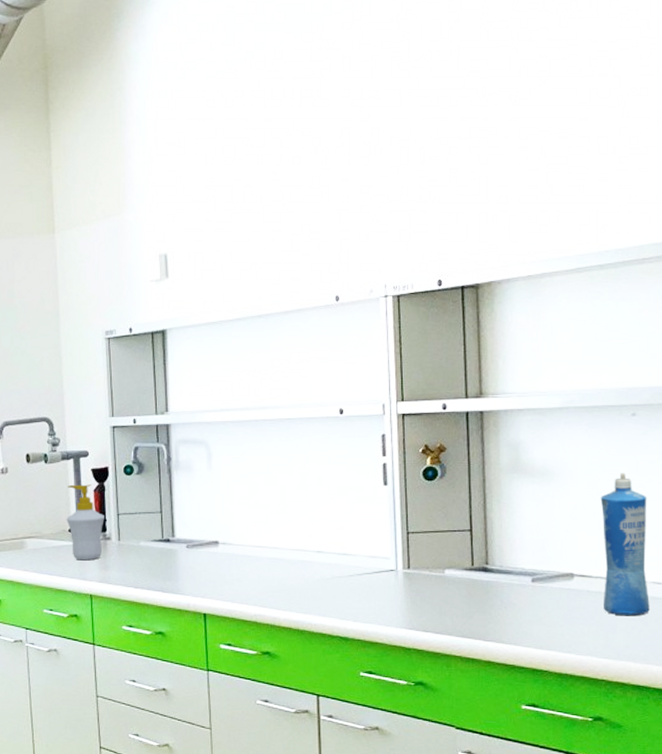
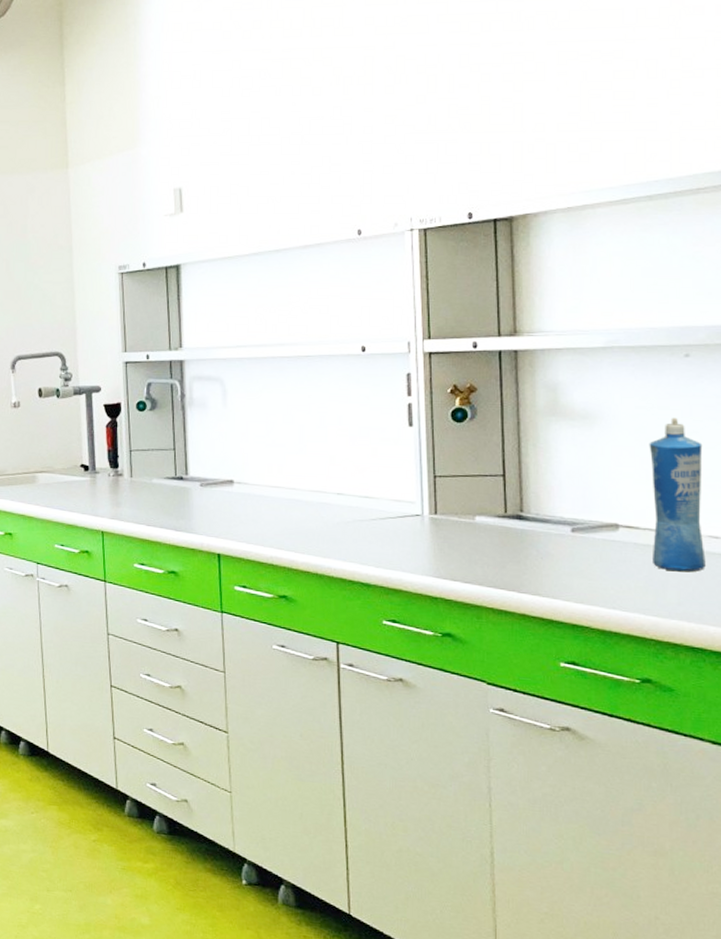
soap bottle: present [66,484,105,561] -> none [78,419,117,497]

